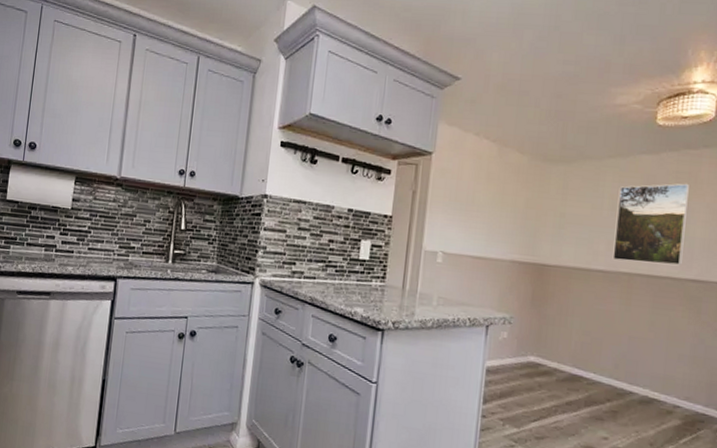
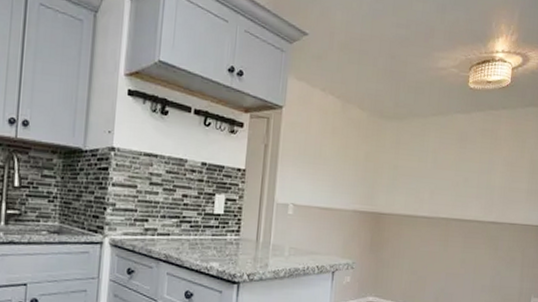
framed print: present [612,183,690,266] -> none [434,139,492,211]

